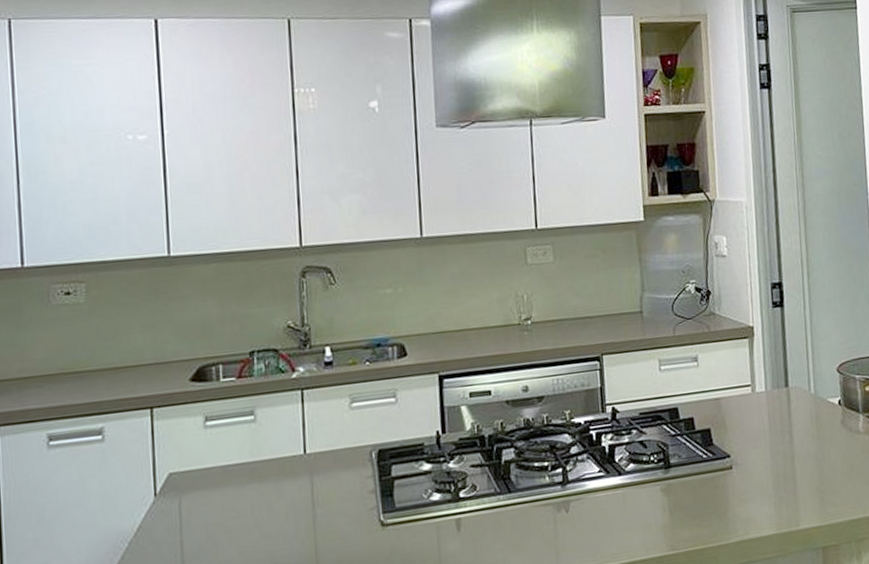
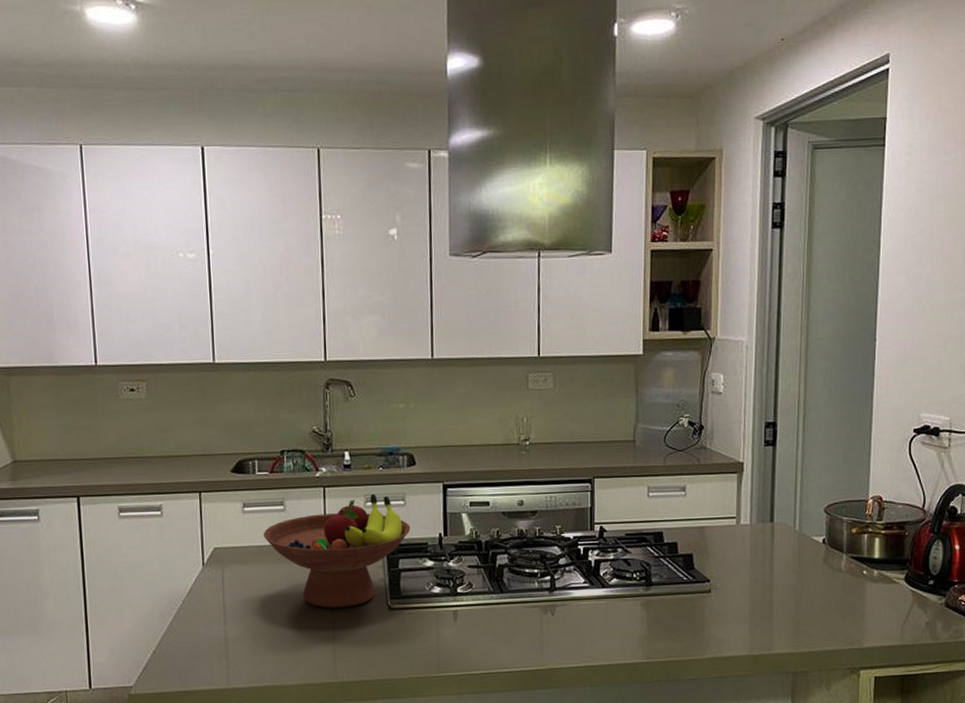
fruit bowl: none [229,392,404,532] -> present [263,493,411,608]

